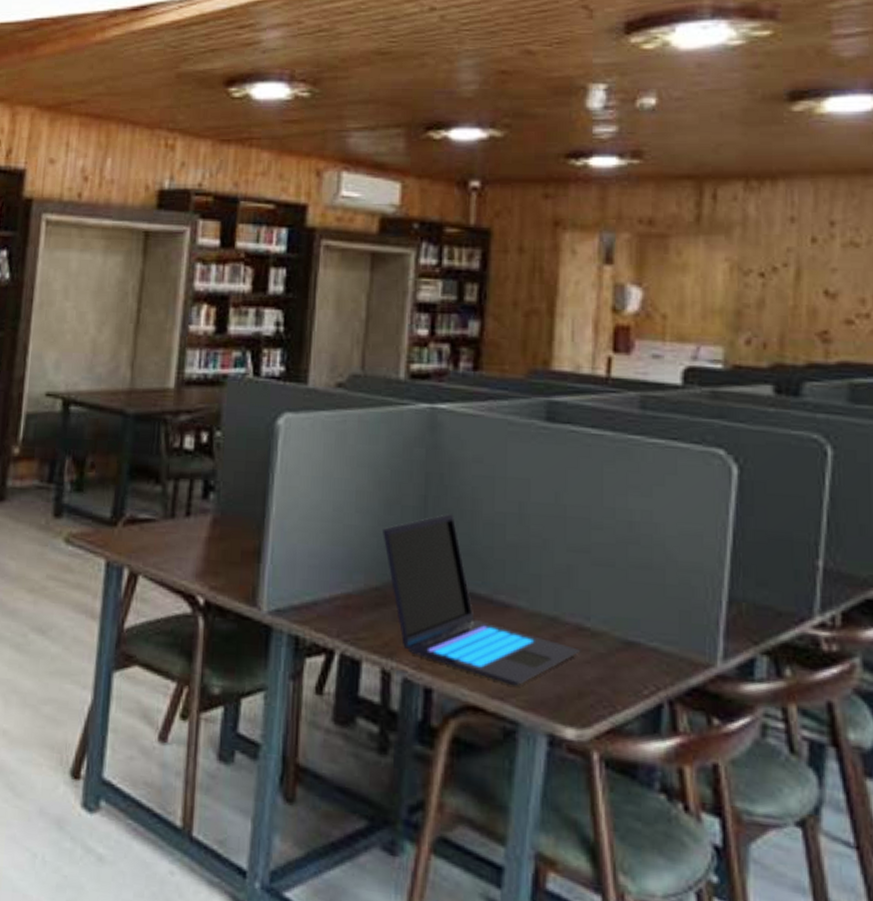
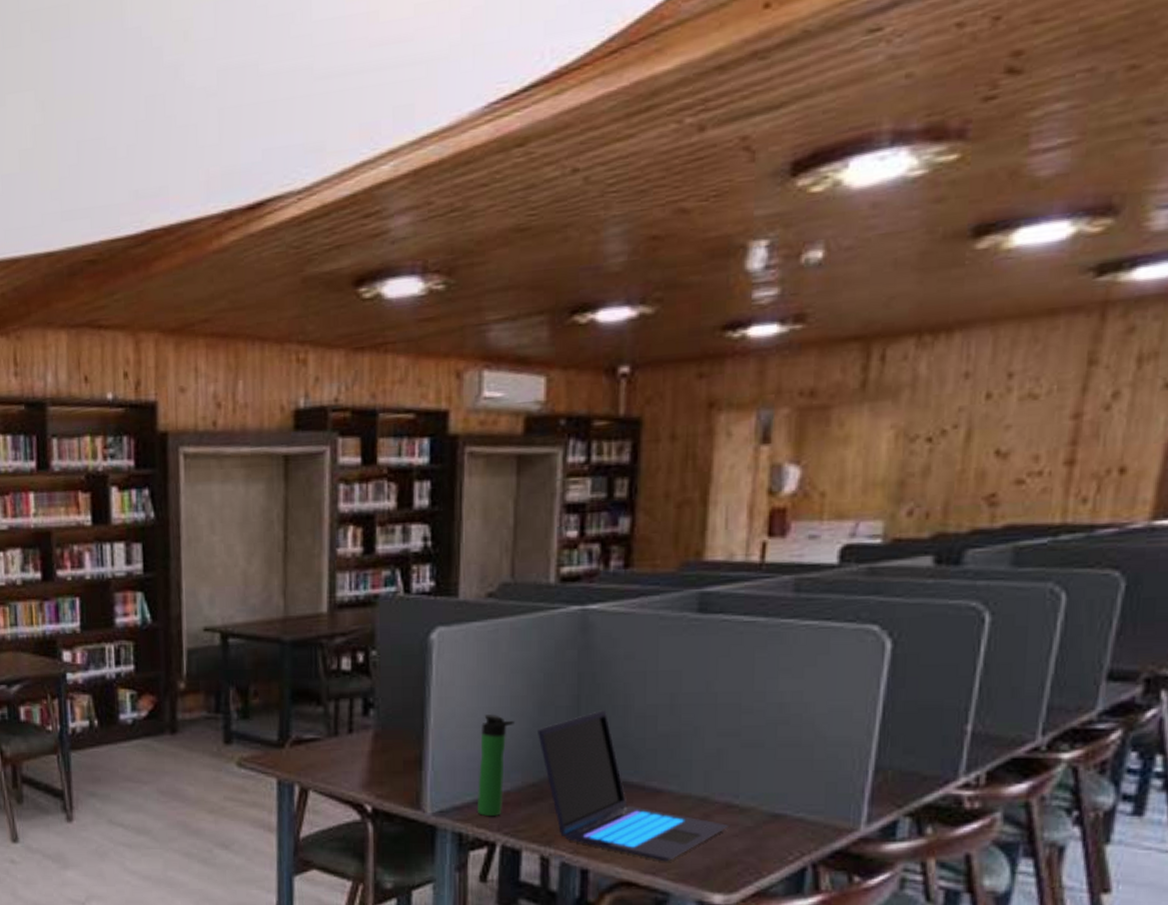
bottle: none [317,507,360,621] -> present [478,713,516,817]

